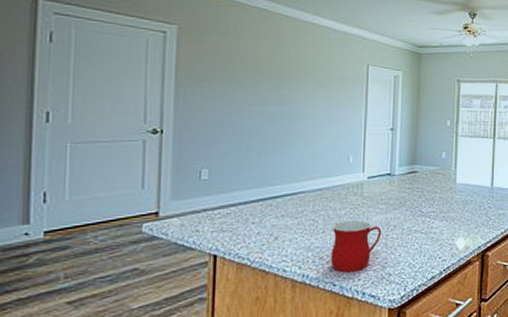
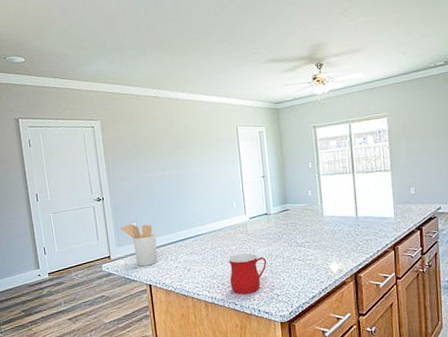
utensil holder: none [182,169,236,230] -> present [120,223,158,267]

